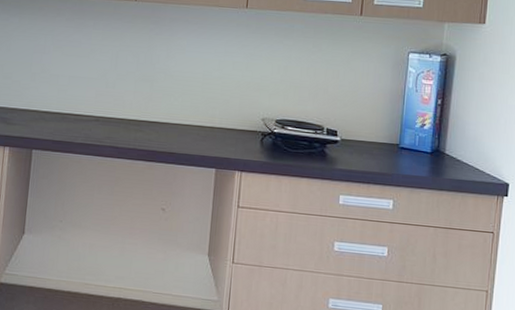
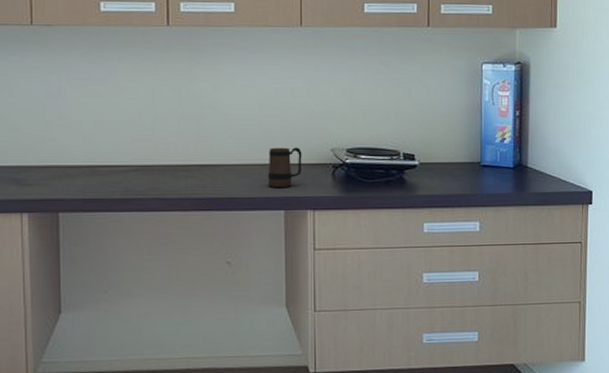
mug: none [203,112,236,149] -> present [267,147,302,187]

